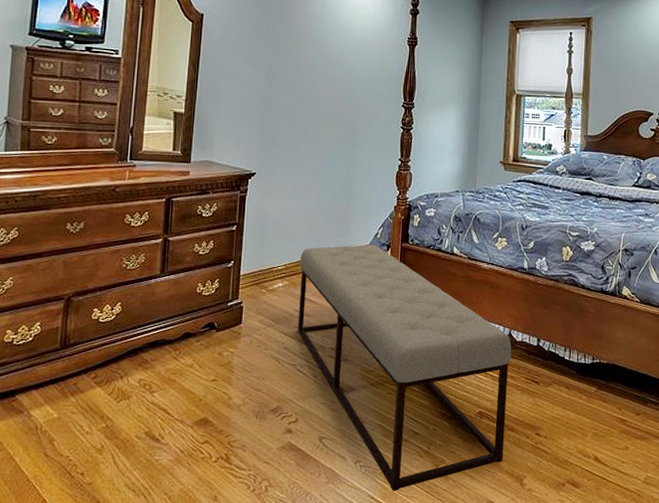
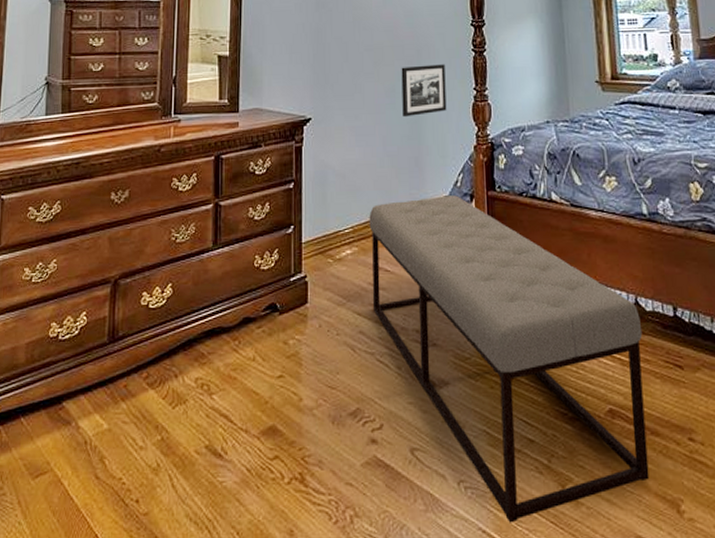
picture frame: none [336,136,377,179] -> present [401,64,447,118]

